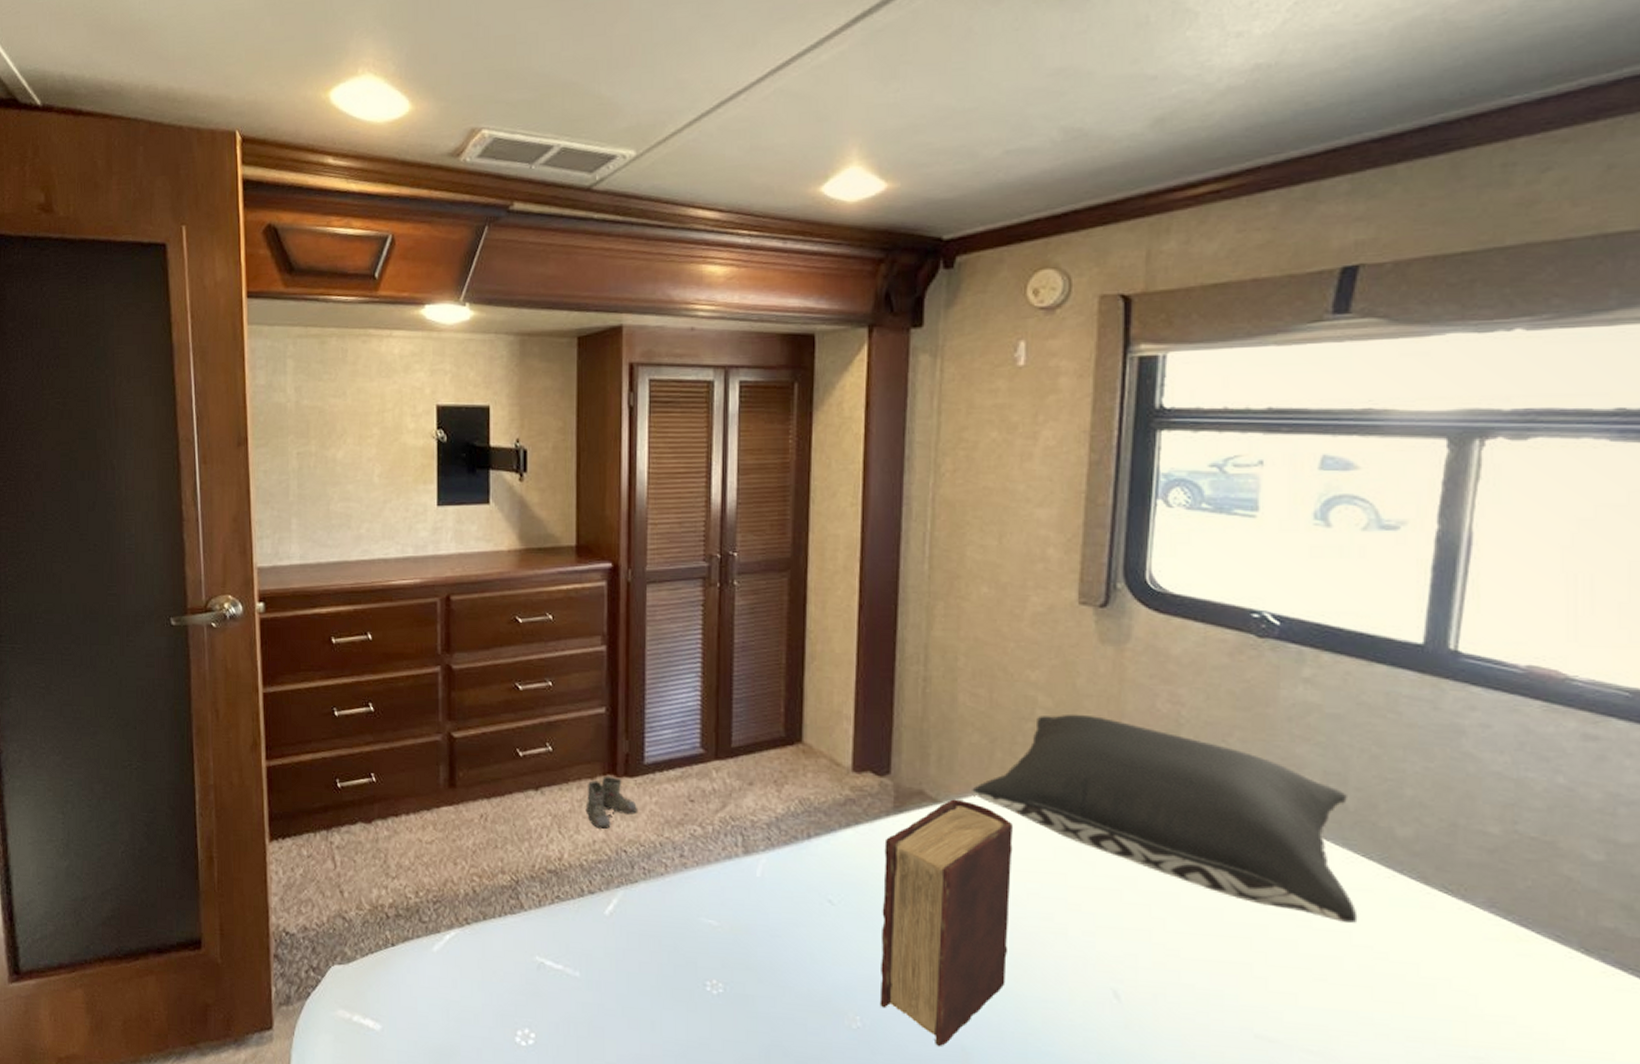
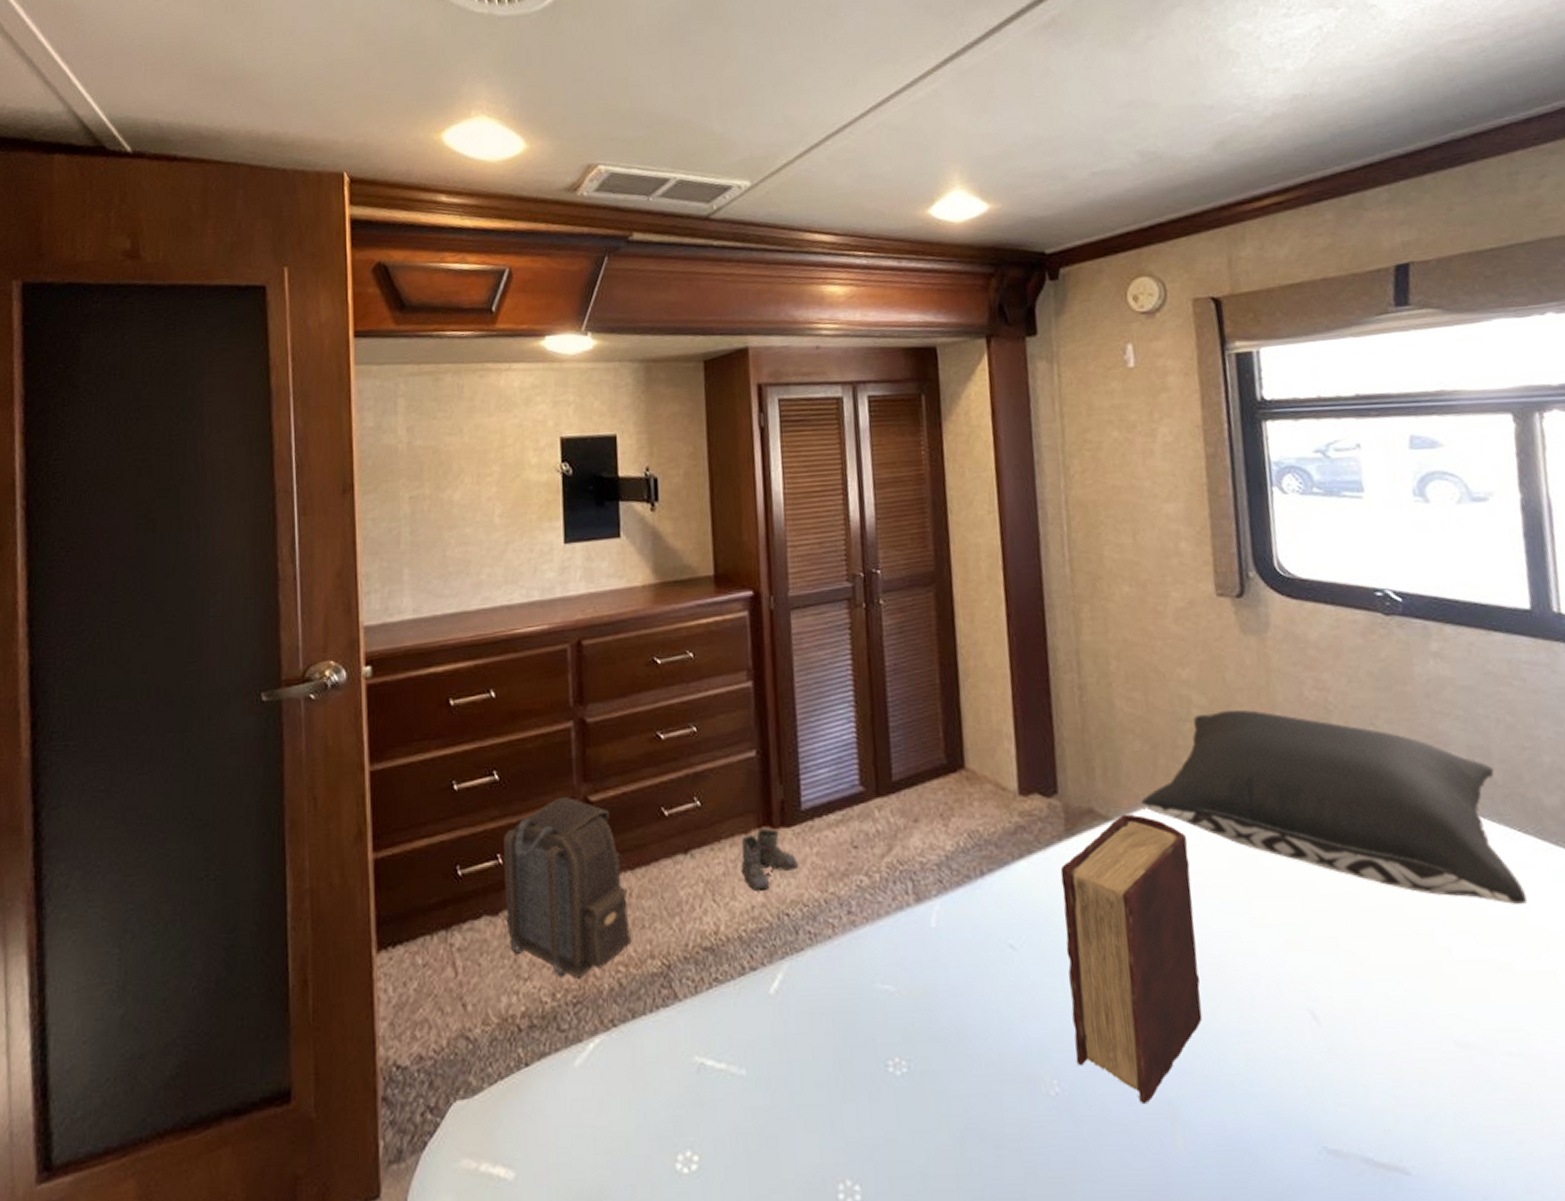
backpack: none [377,730,486,882] -> present [504,796,632,978]

